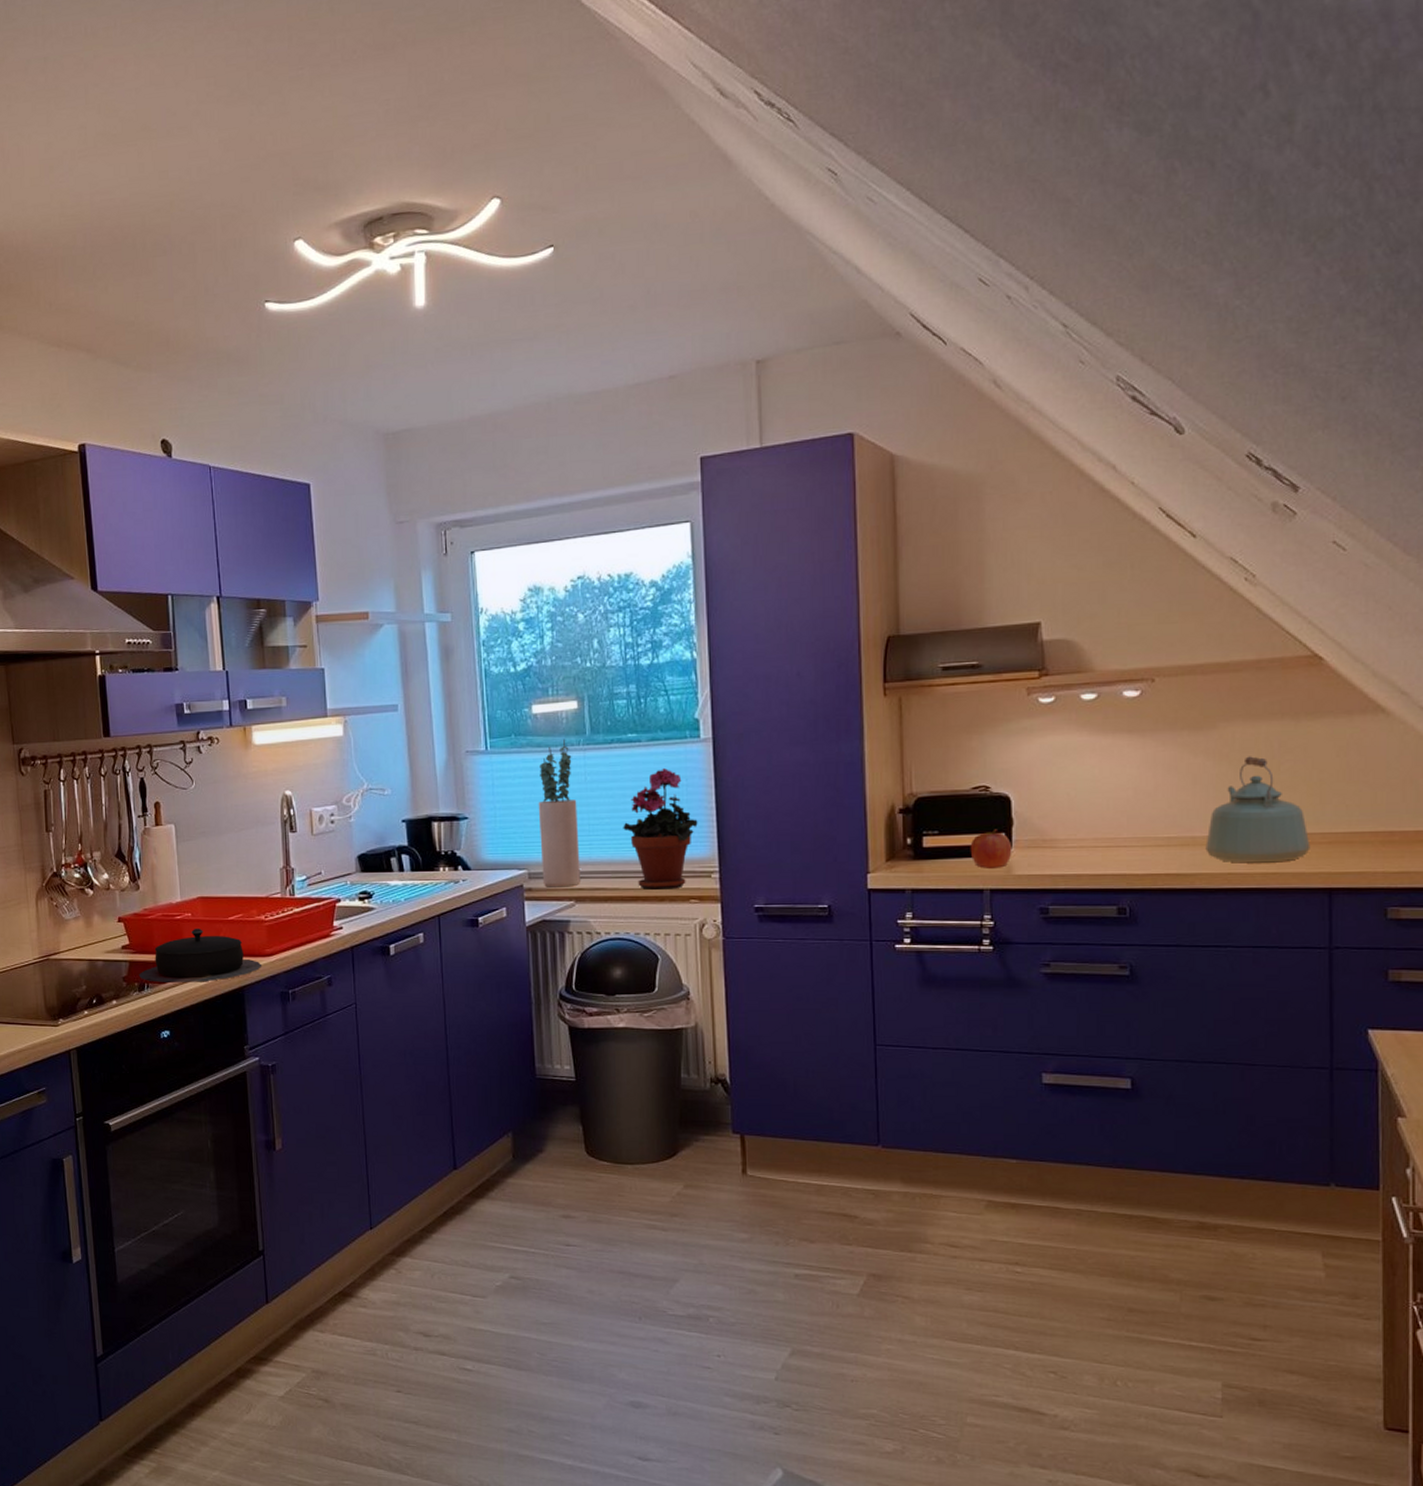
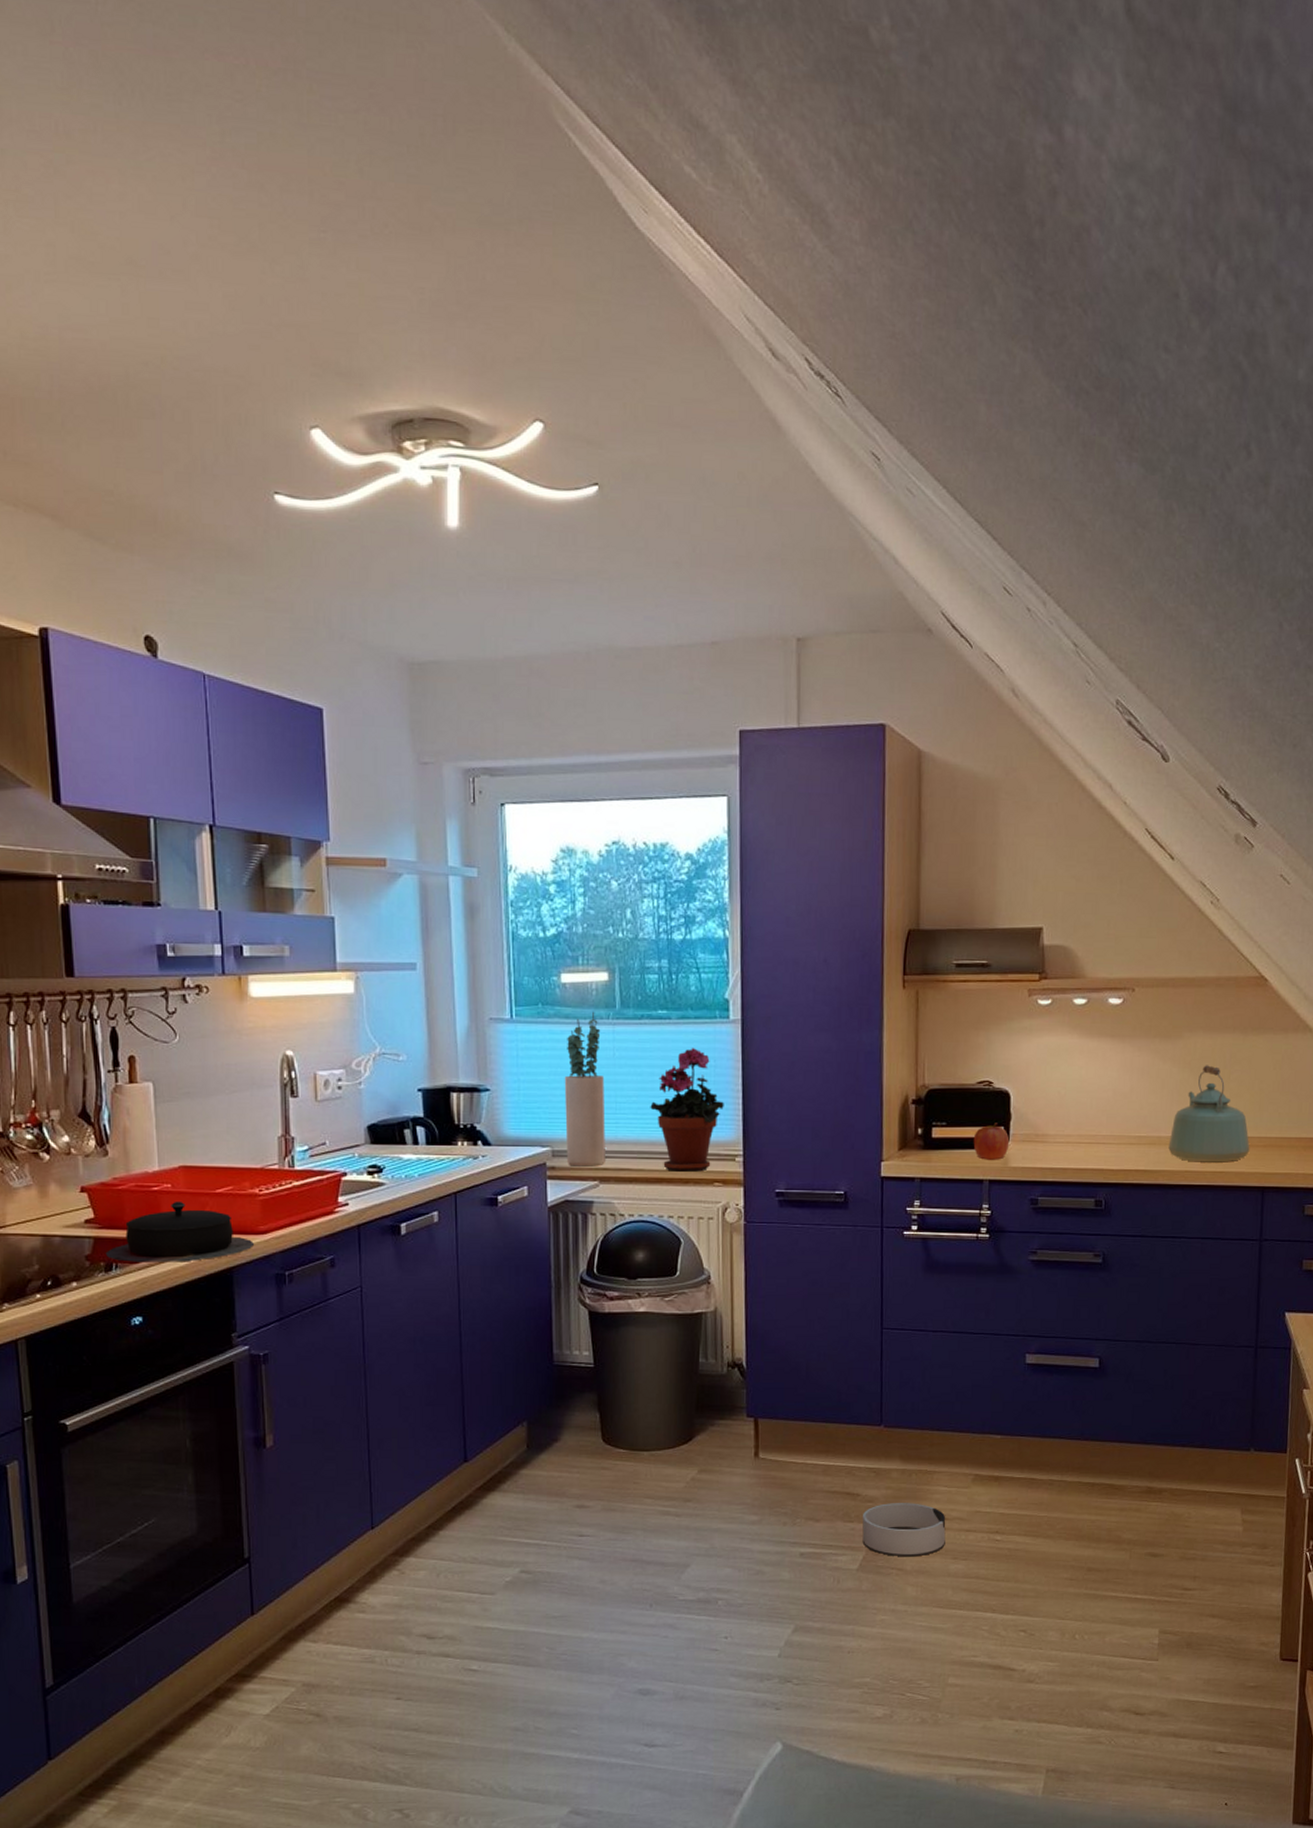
pet bowl: none [862,1227,957,1285] -> present [862,1503,946,1557]

